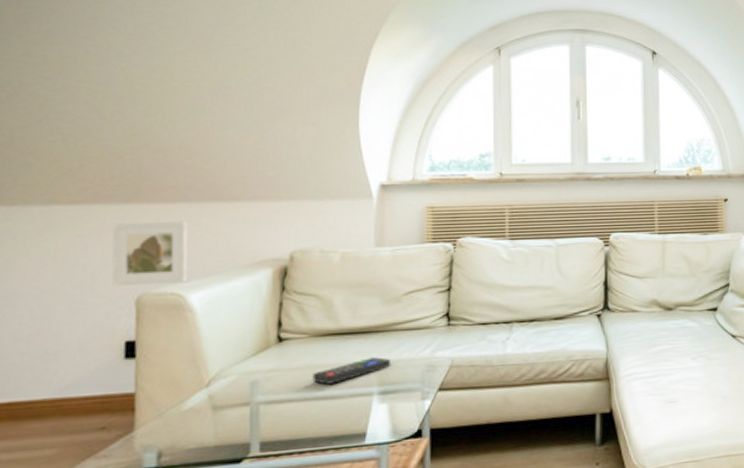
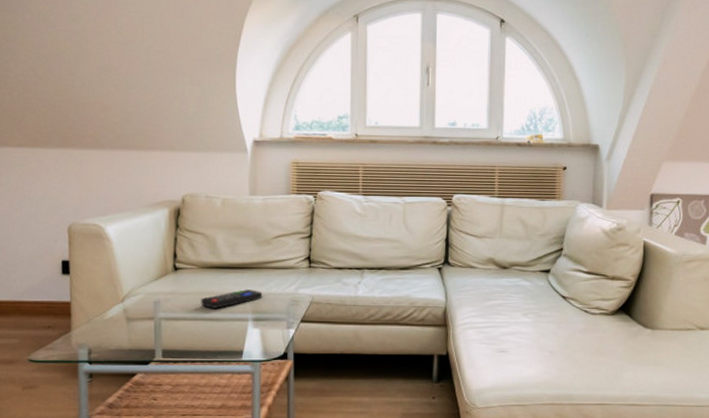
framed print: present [111,220,188,286] -> none [48,164,105,216]

